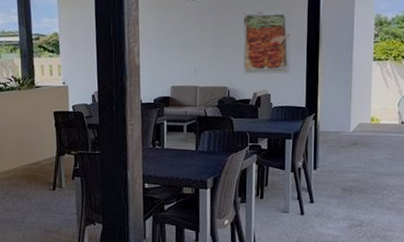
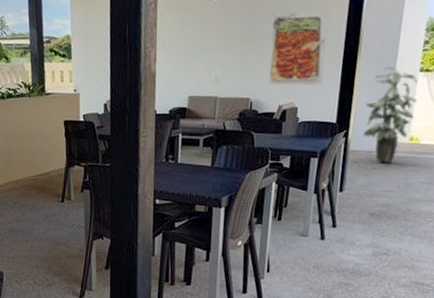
indoor plant: none [329,56,374,142] -> present [363,65,418,163]

